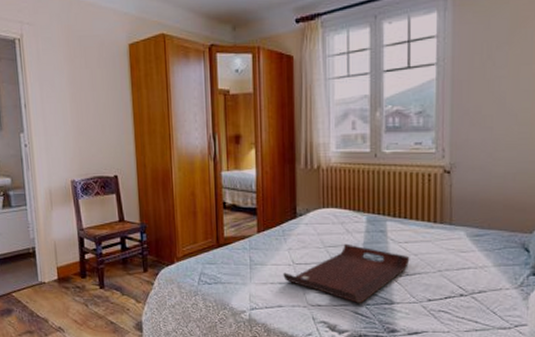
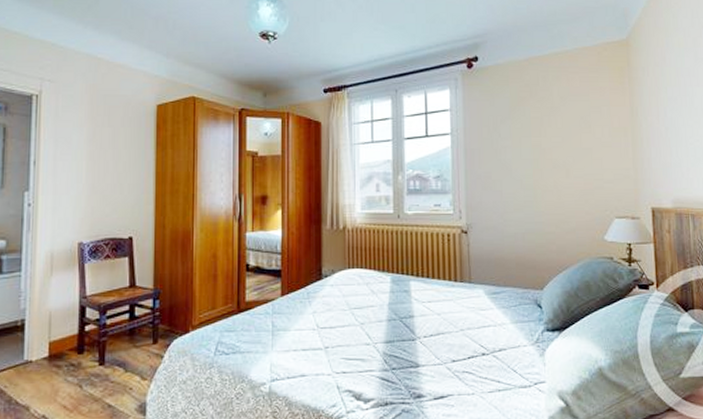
serving tray: present [283,243,410,303] -> none [307,305,434,368]

